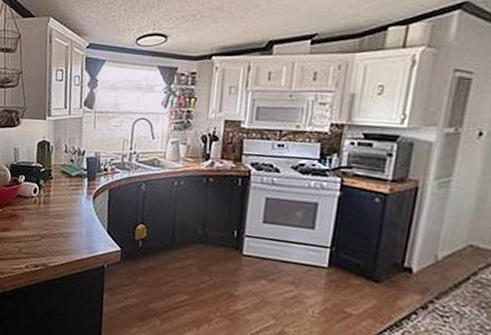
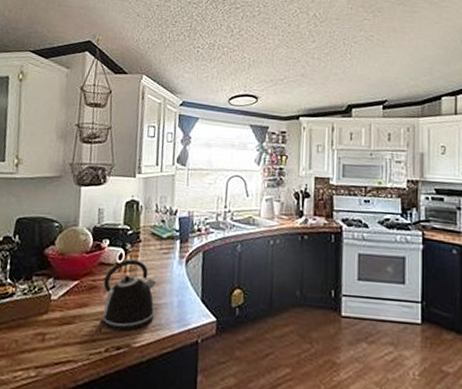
kettle: none [20,193,68,254] -> present [100,259,157,332]

